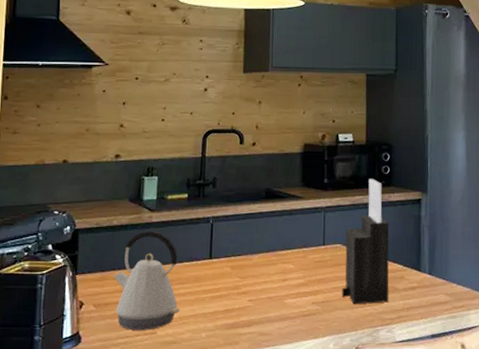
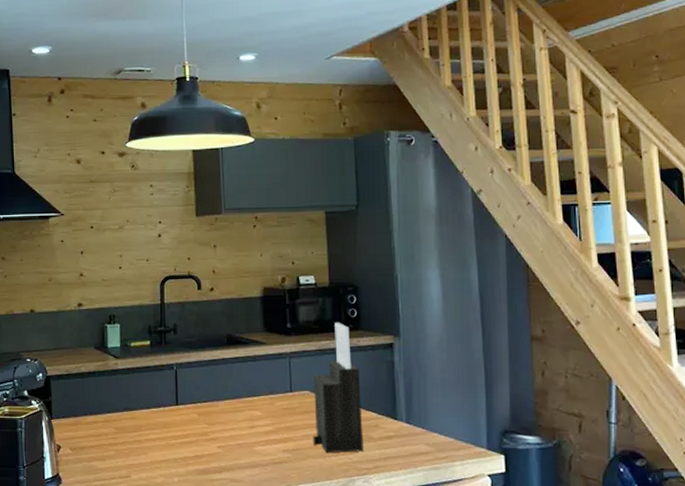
kettle: present [113,230,180,331] -> none [85,377,151,474]

